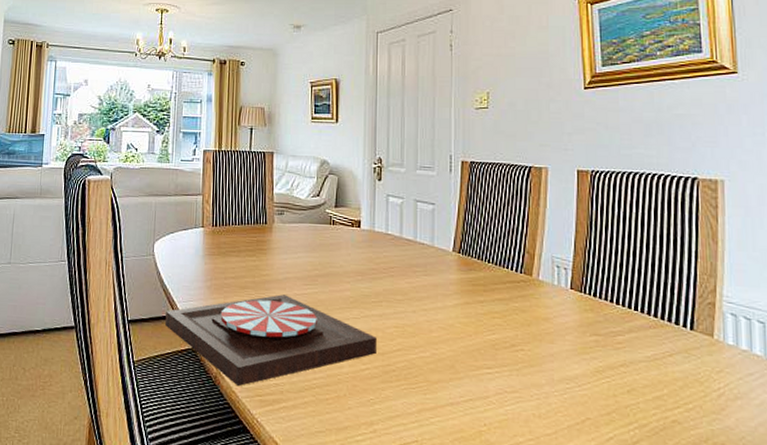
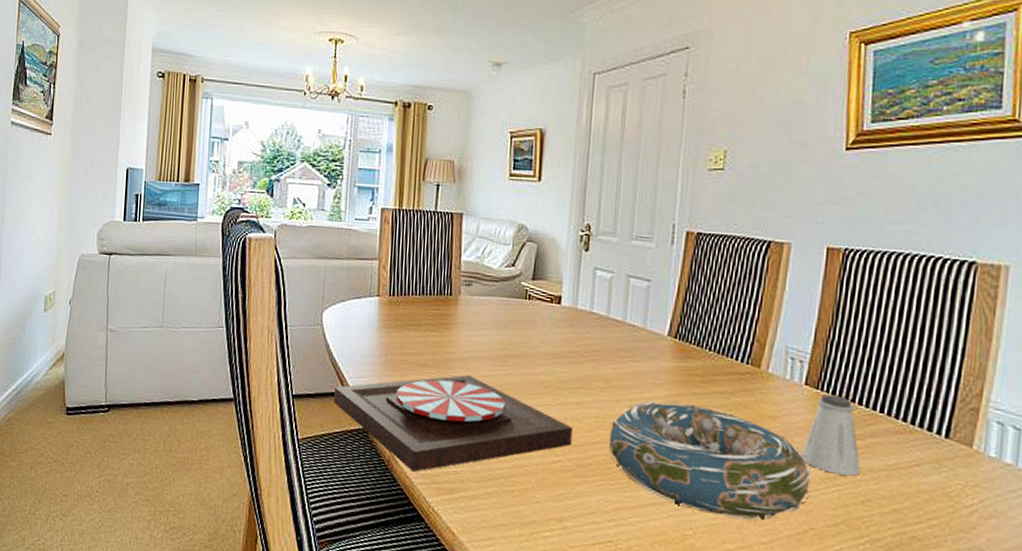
decorative bowl: none [408,309,583,415] -> present [609,401,811,521]
saltshaker: none [573,296,625,369] -> present [801,394,861,476]

